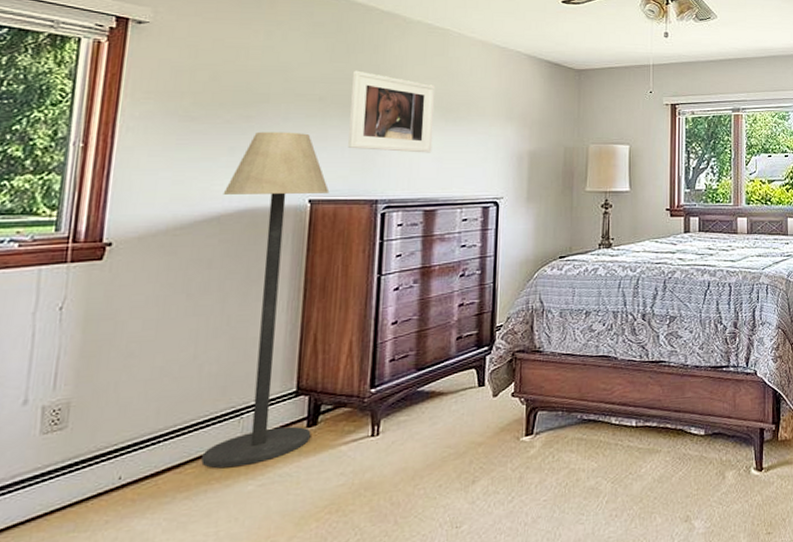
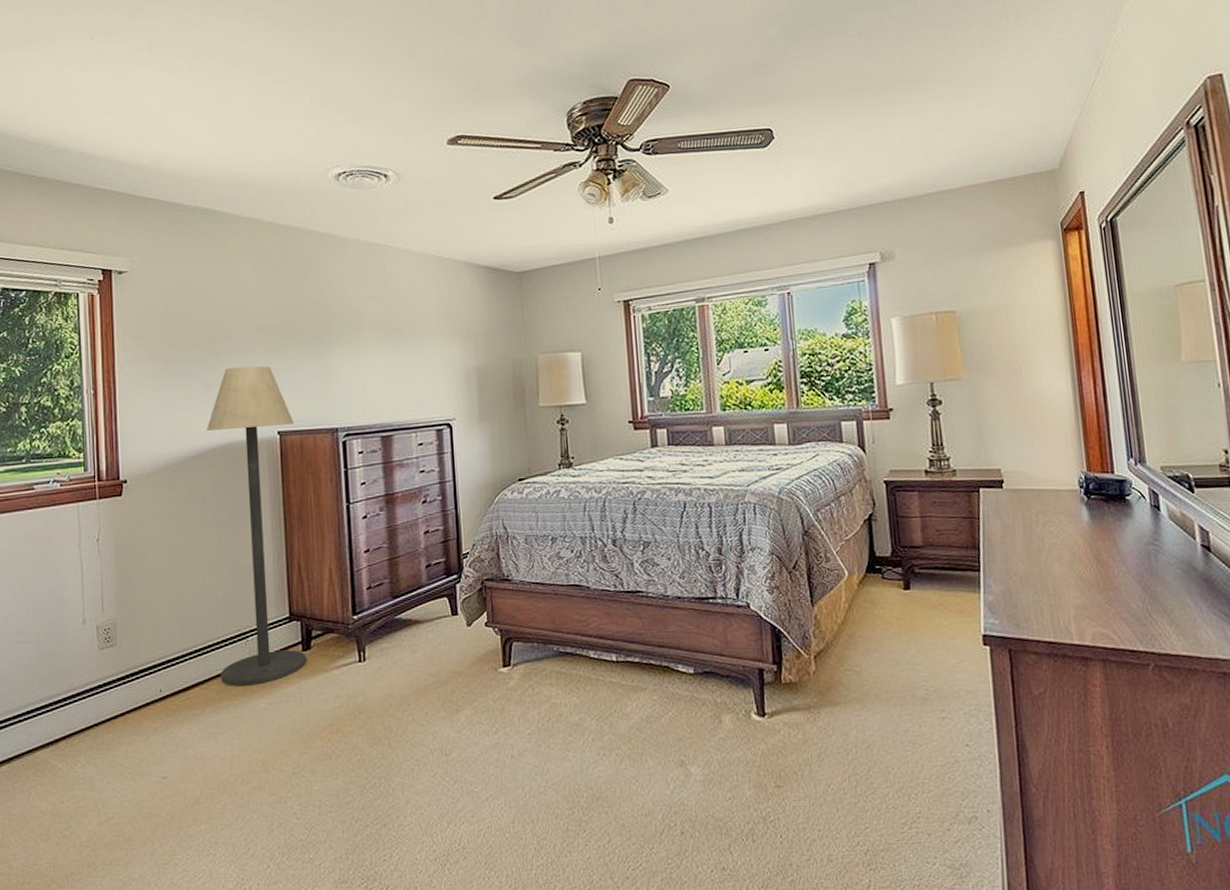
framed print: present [348,70,436,153] -> none [300,297,382,378]

